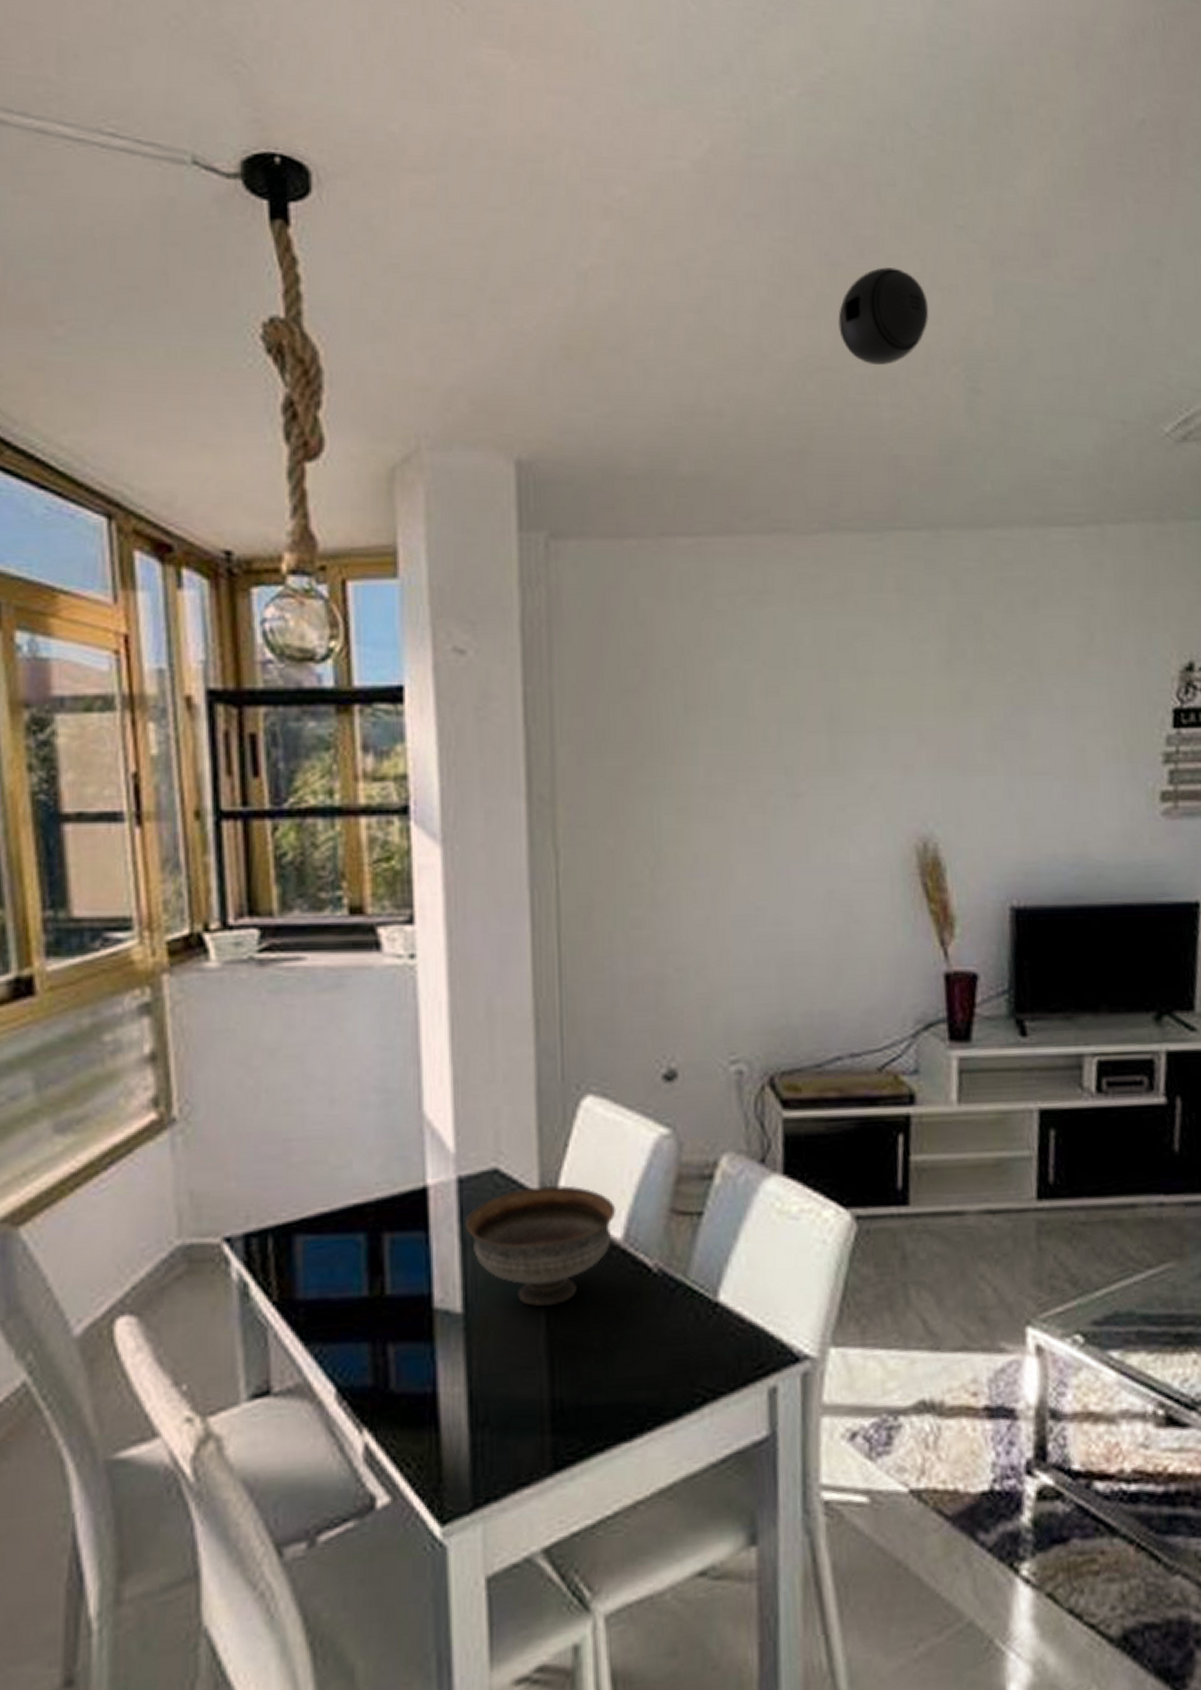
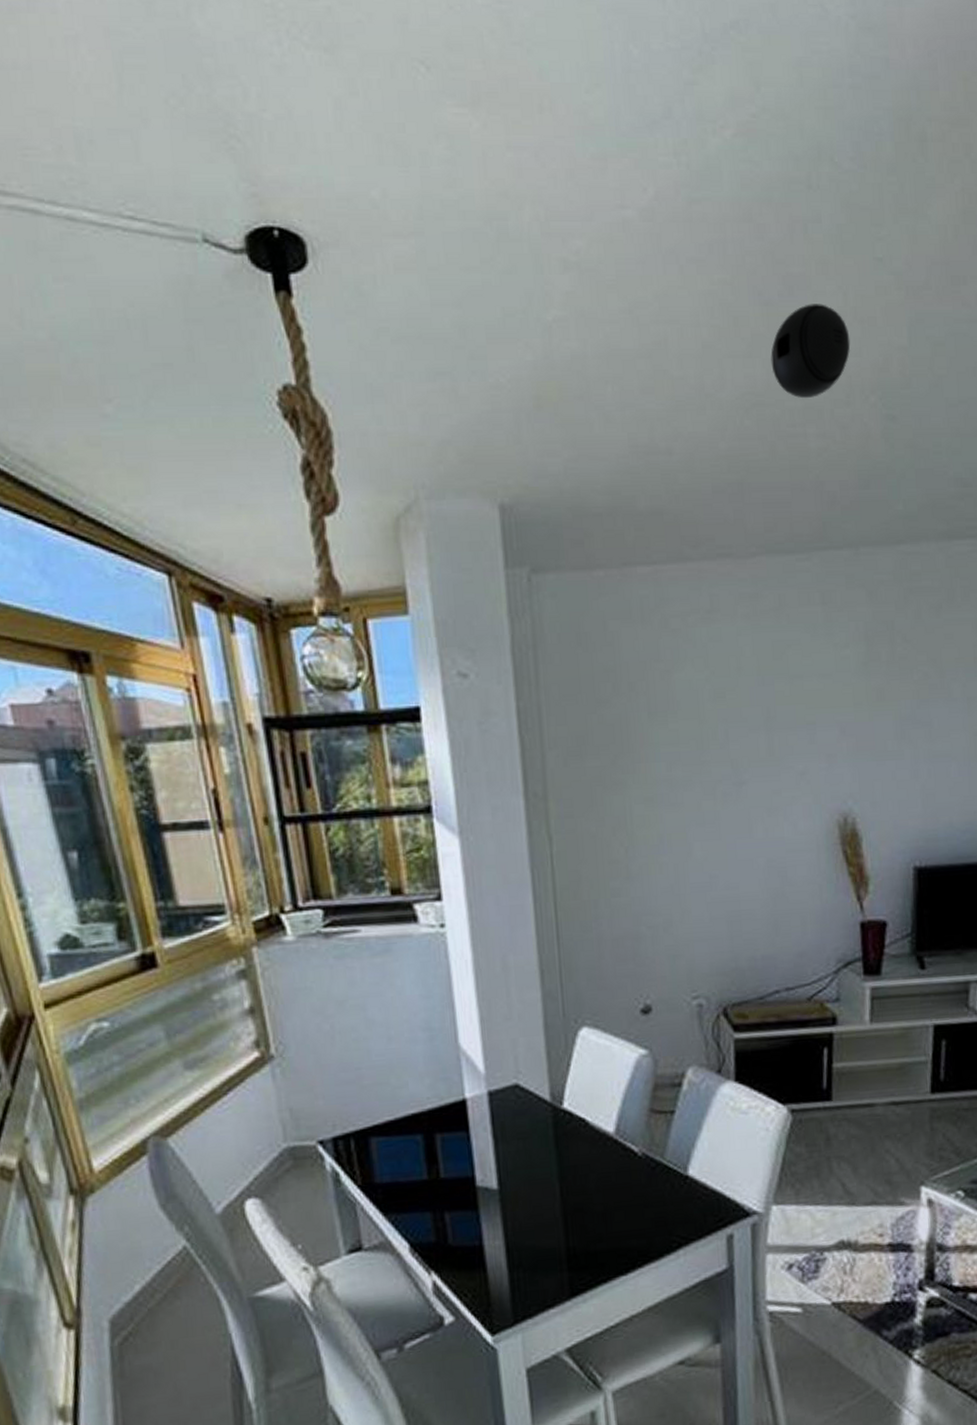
bowl: present [466,1185,616,1306] -> none [496,1095,609,1183]

